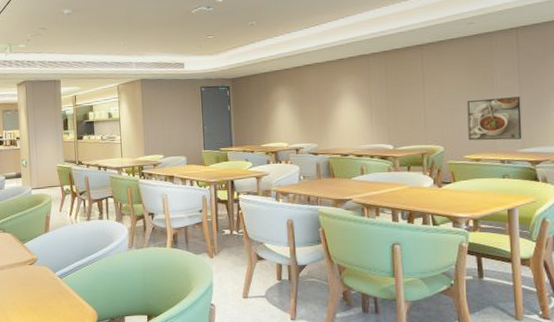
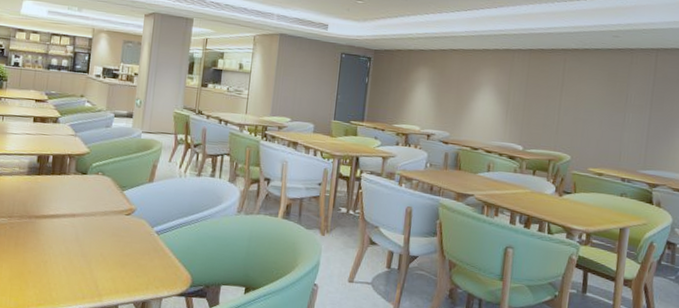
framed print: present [467,97,522,141] -> none [595,114,650,160]

